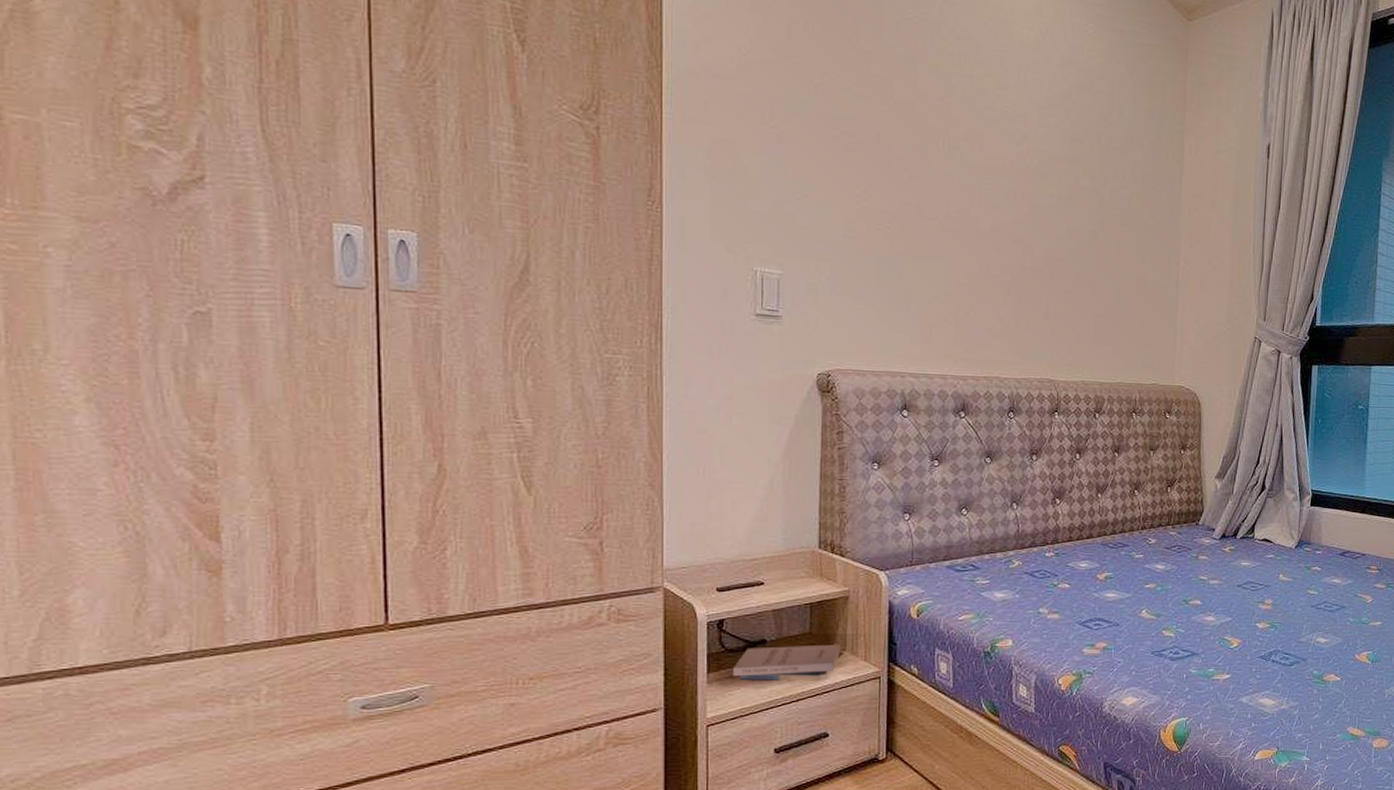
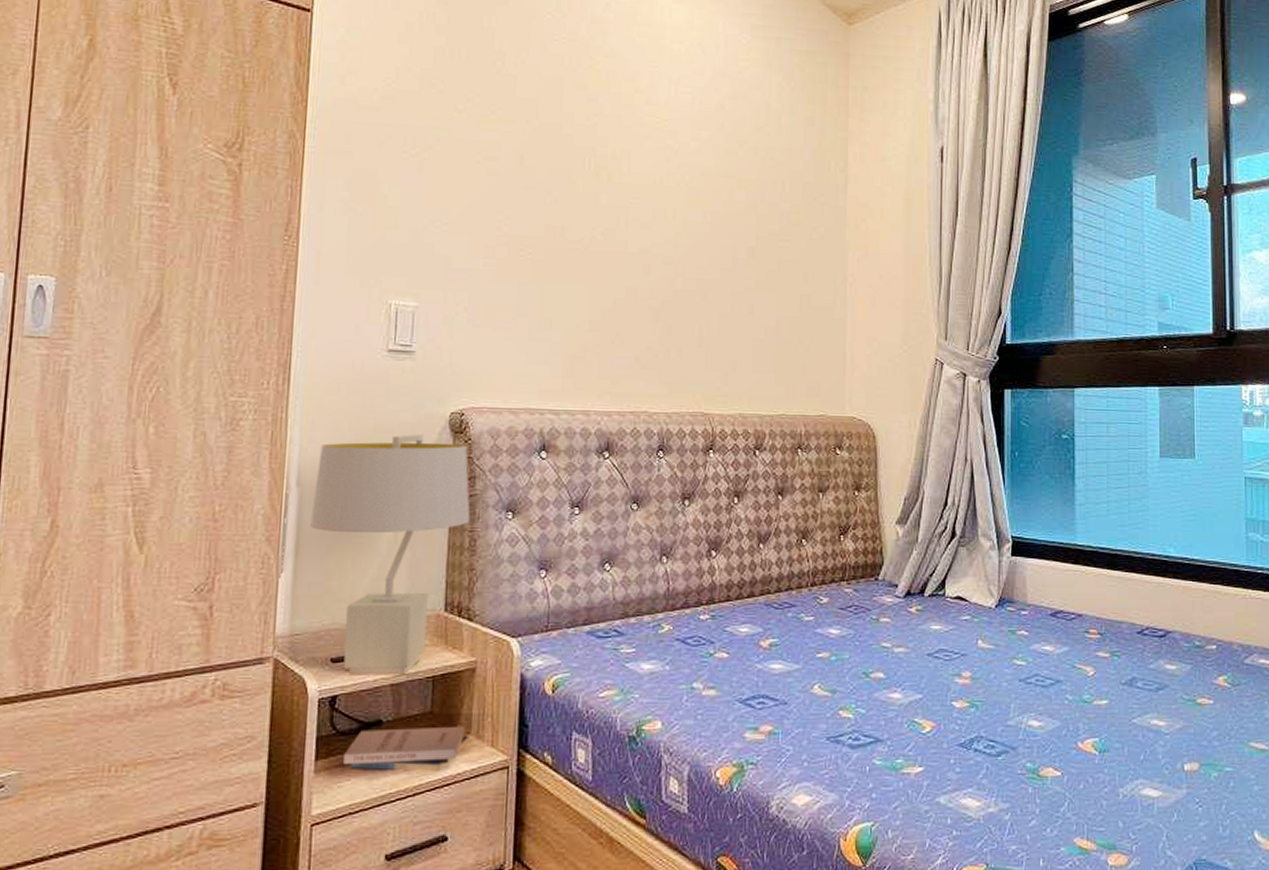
table lamp: none [690,392,839,602] -> present [310,434,470,675]

